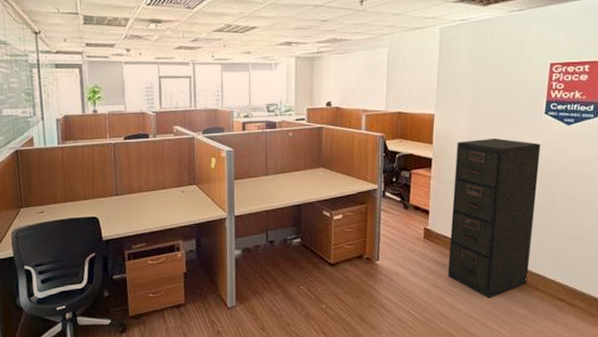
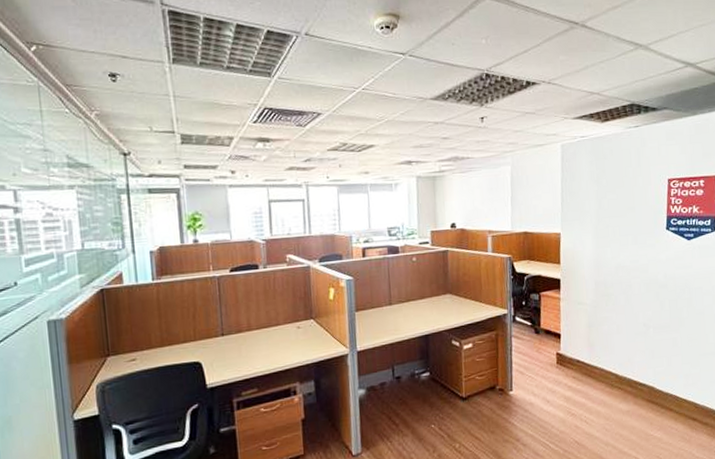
filing cabinet: present [448,138,541,298] -> none [582,256,665,423]

